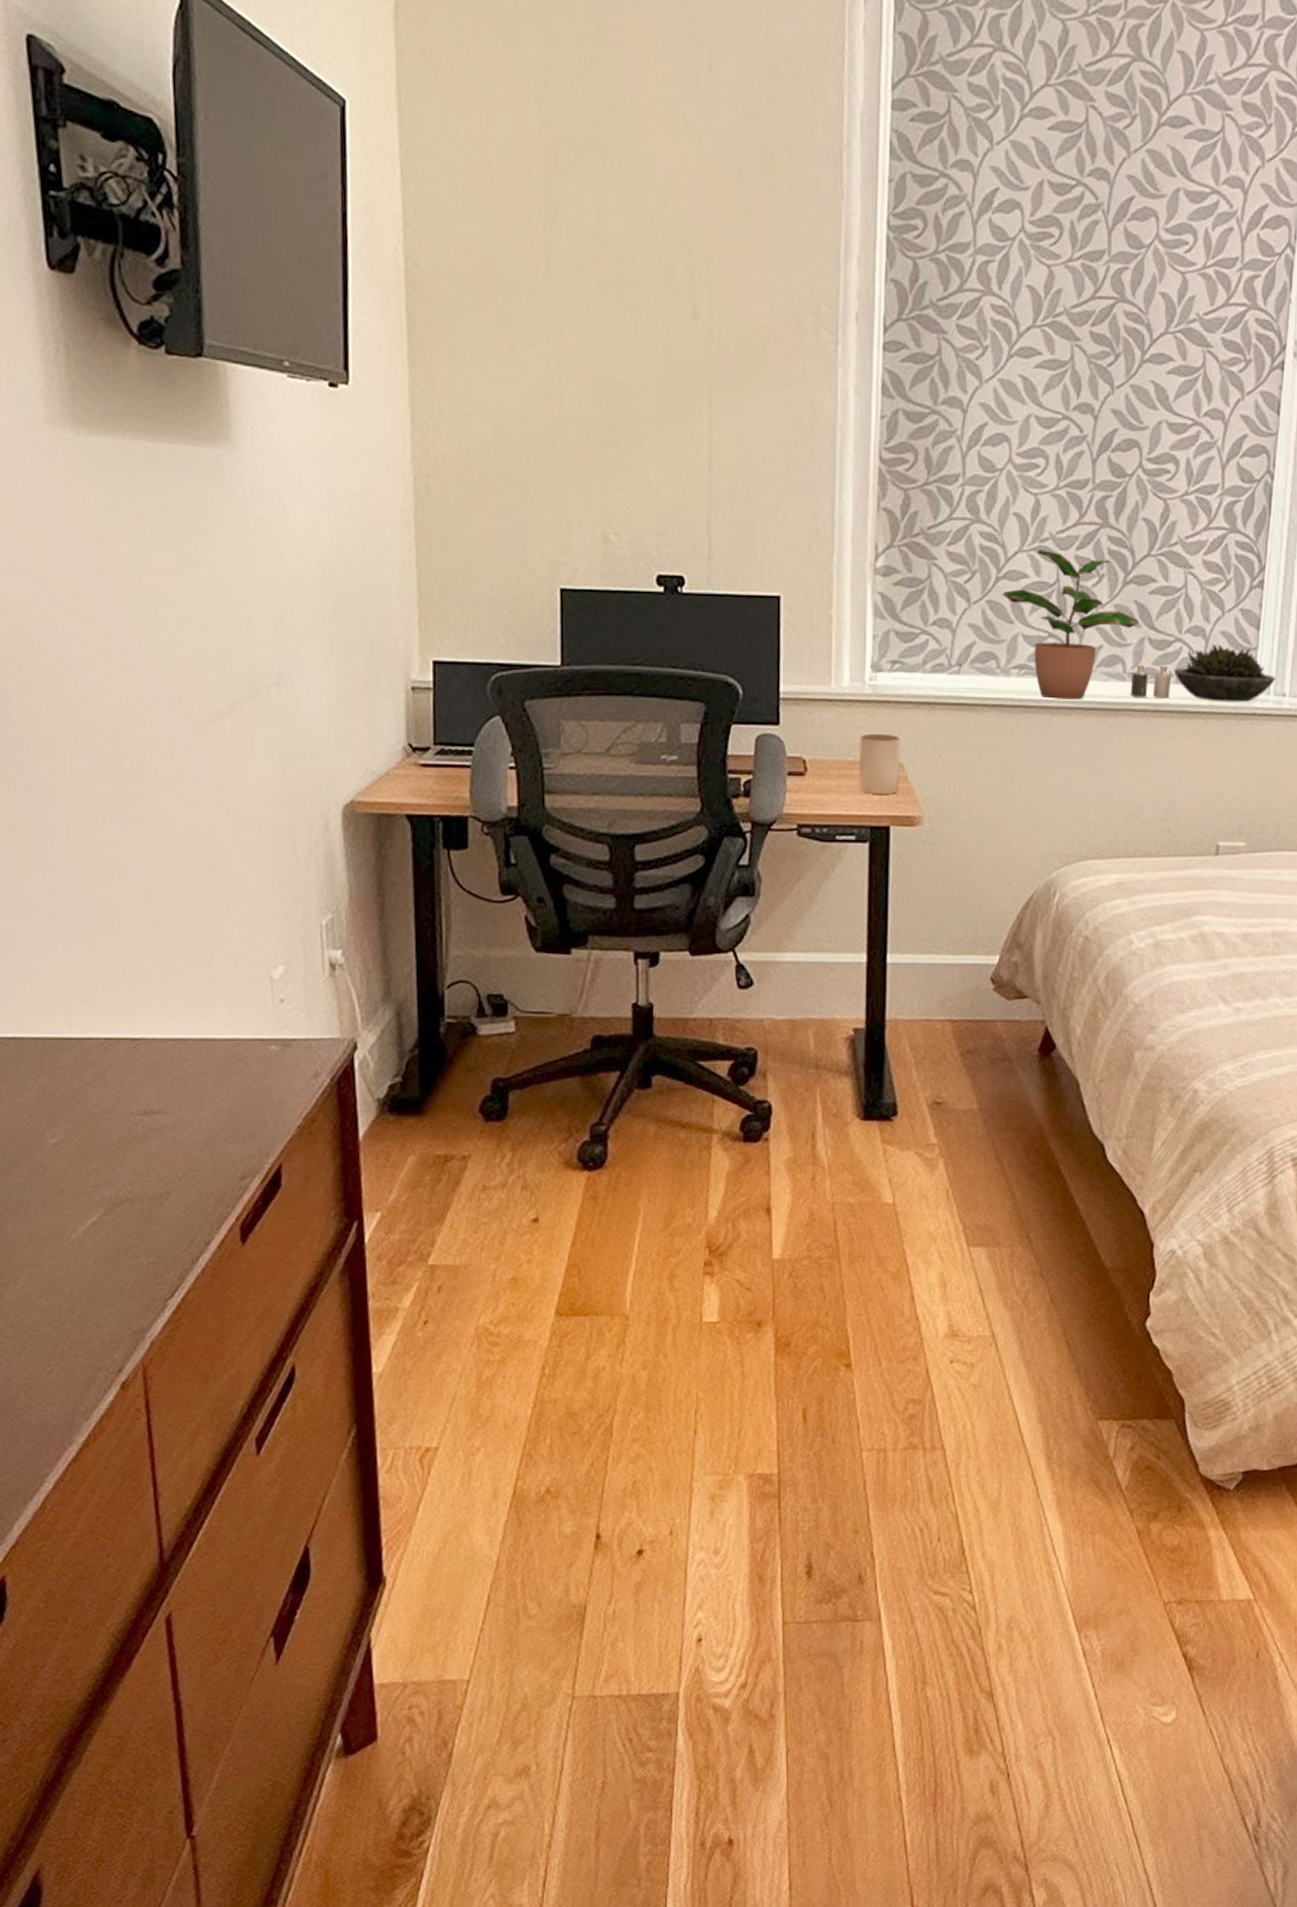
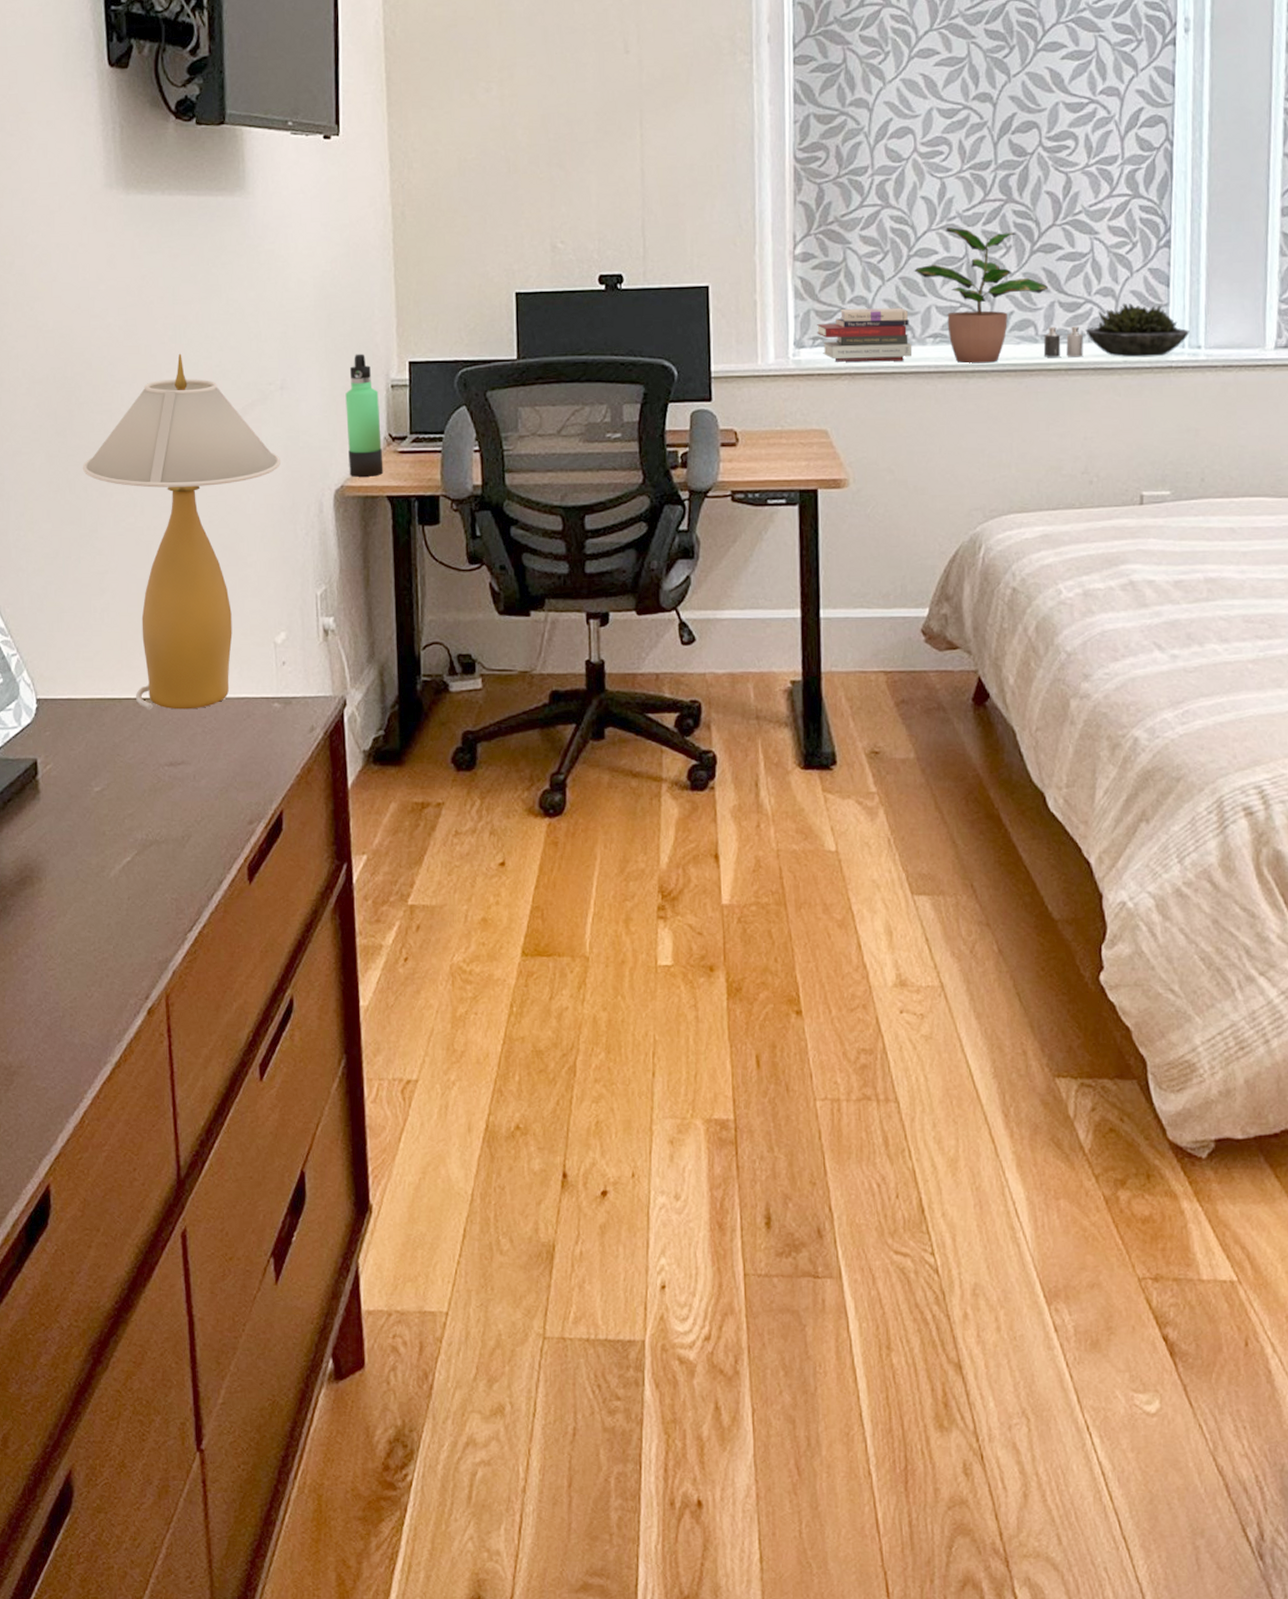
table lamp: none [25,634,277,1052] -> present [83,353,280,710]
thermos bottle: none [356,648,402,792] -> present [345,353,384,477]
mug: present [859,733,901,794] -> none [786,404,825,460]
books: none [896,632,996,692] -> present [817,307,913,362]

